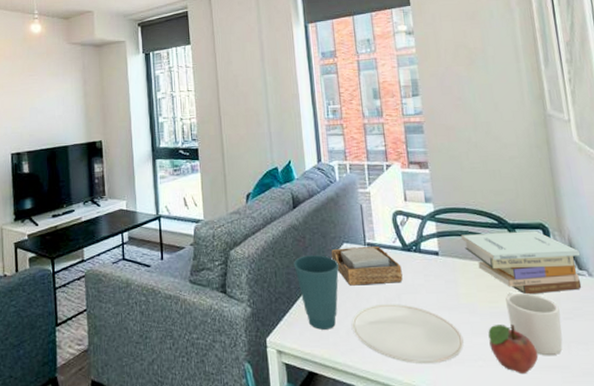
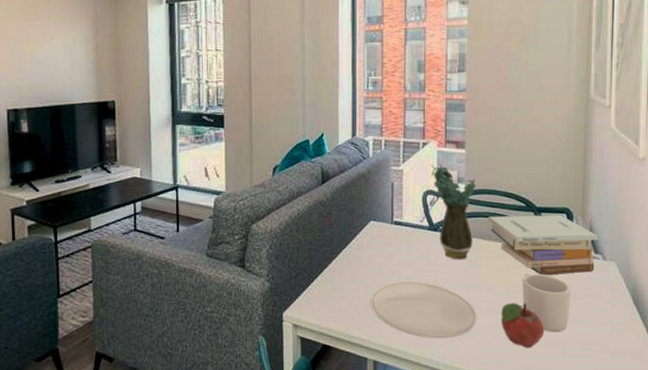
cup: present [294,255,339,330] -> none [317,232,364,305]
napkin holder: present [331,245,403,286] -> none [356,224,426,263]
vase: none [396,184,449,281] -> present [430,164,476,260]

